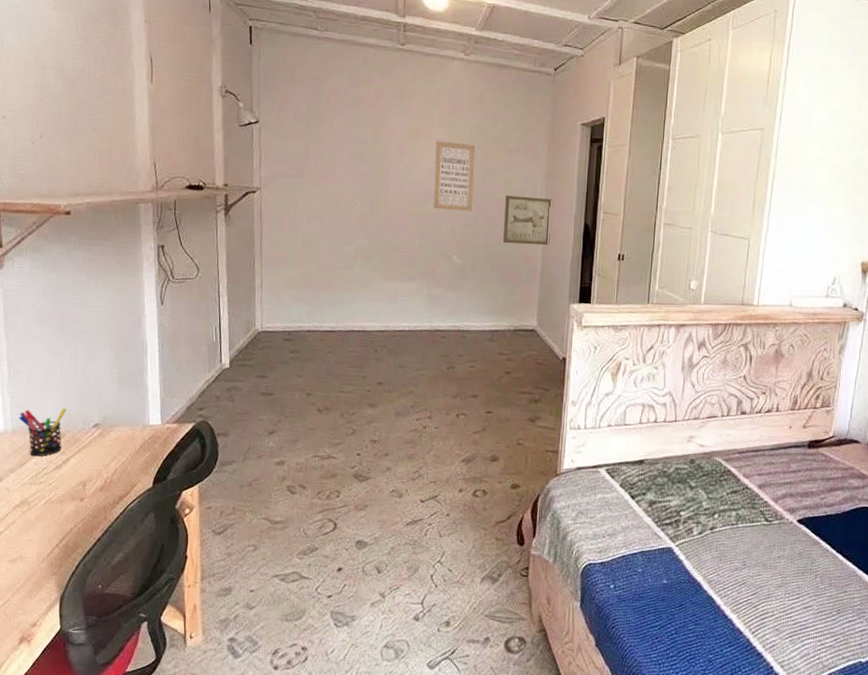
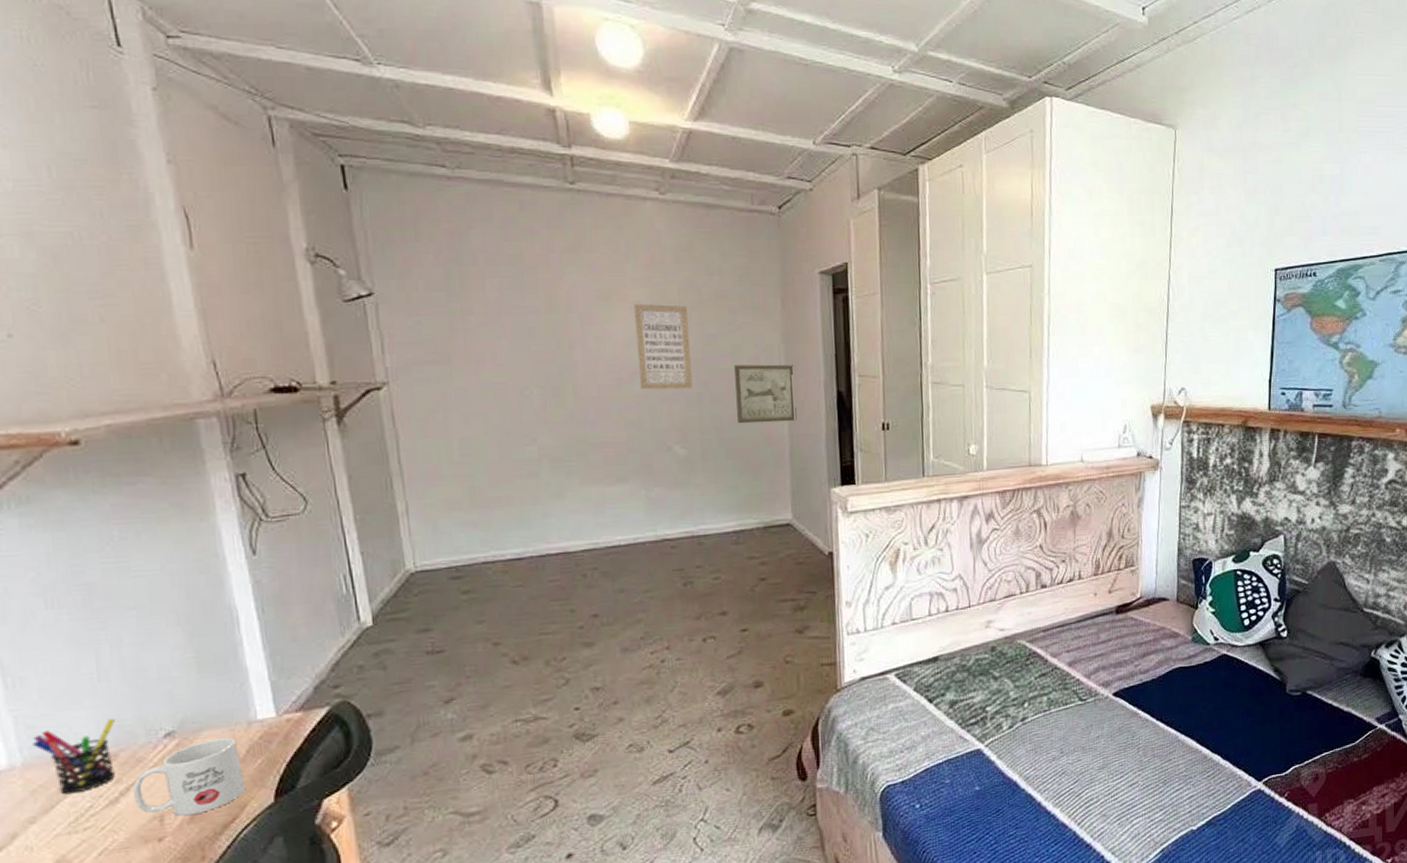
mug: none [70,433,137,486] -> present [133,737,246,817]

